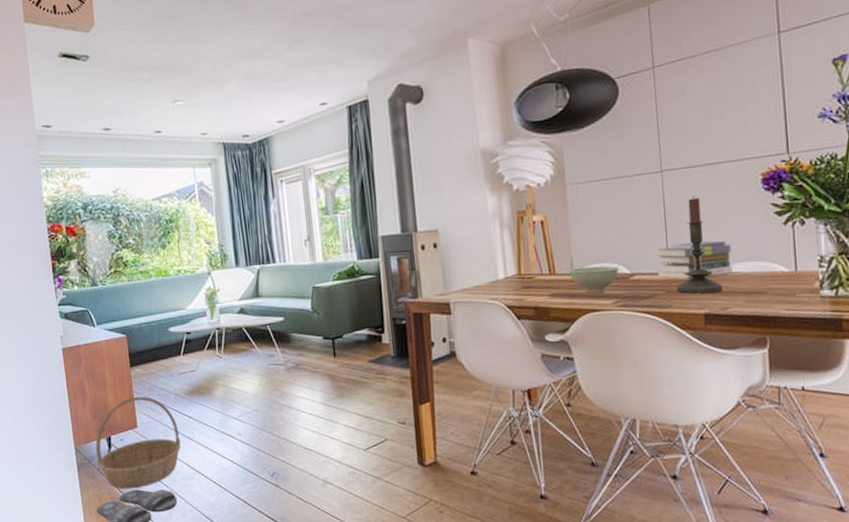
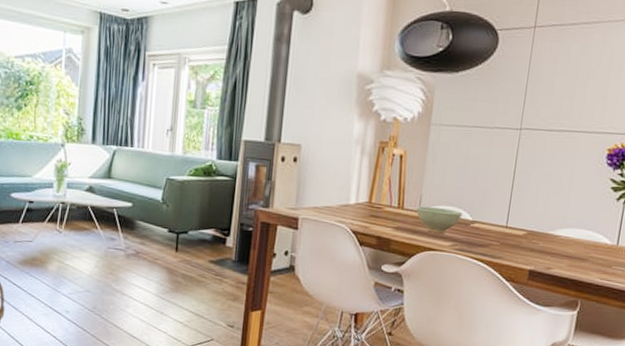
books: present [657,240,733,279] -> none [495,200,567,237]
candle: present [677,195,723,294] -> none [510,158,551,252]

